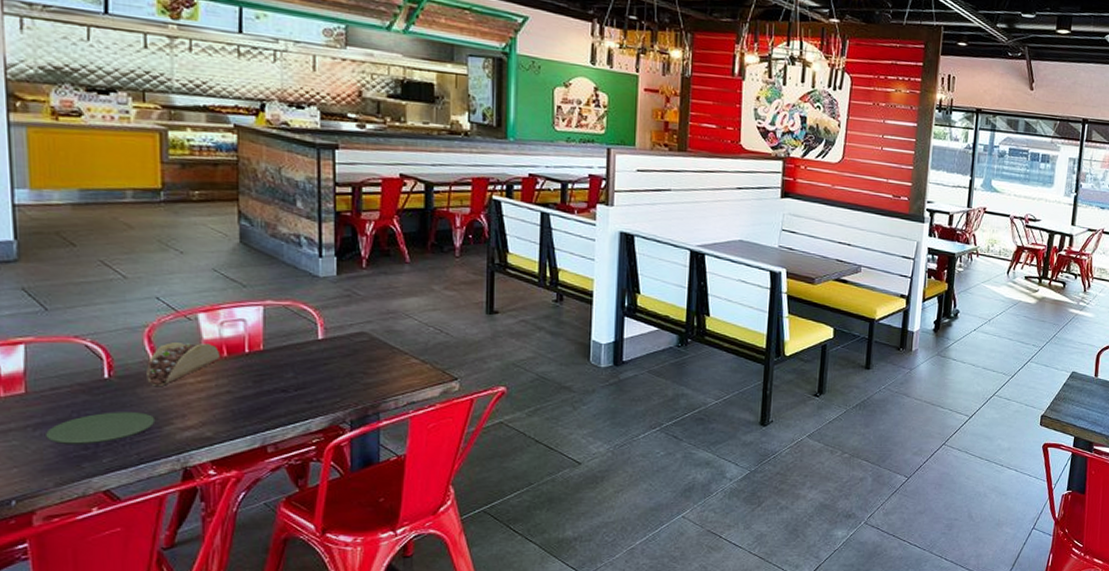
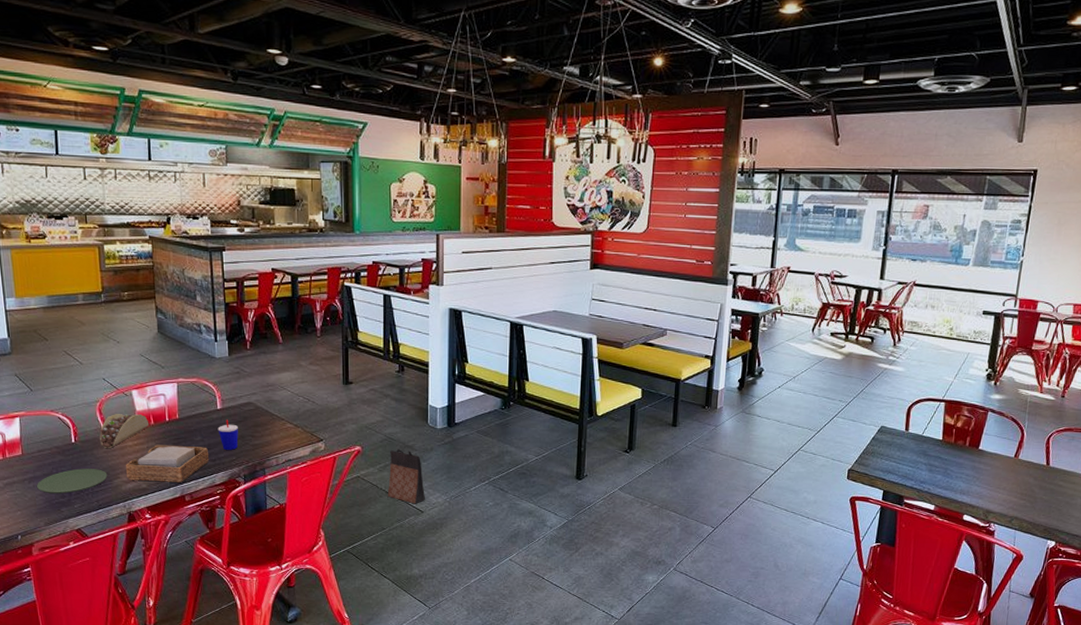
napkin holder: none [182,382,304,430] -> present [125,445,210,483]
beverage cup: none [317,352,345,390] -> present [217,419,238,450]
bag: none [537,391,585,455] -> present [387,449,426,504]

